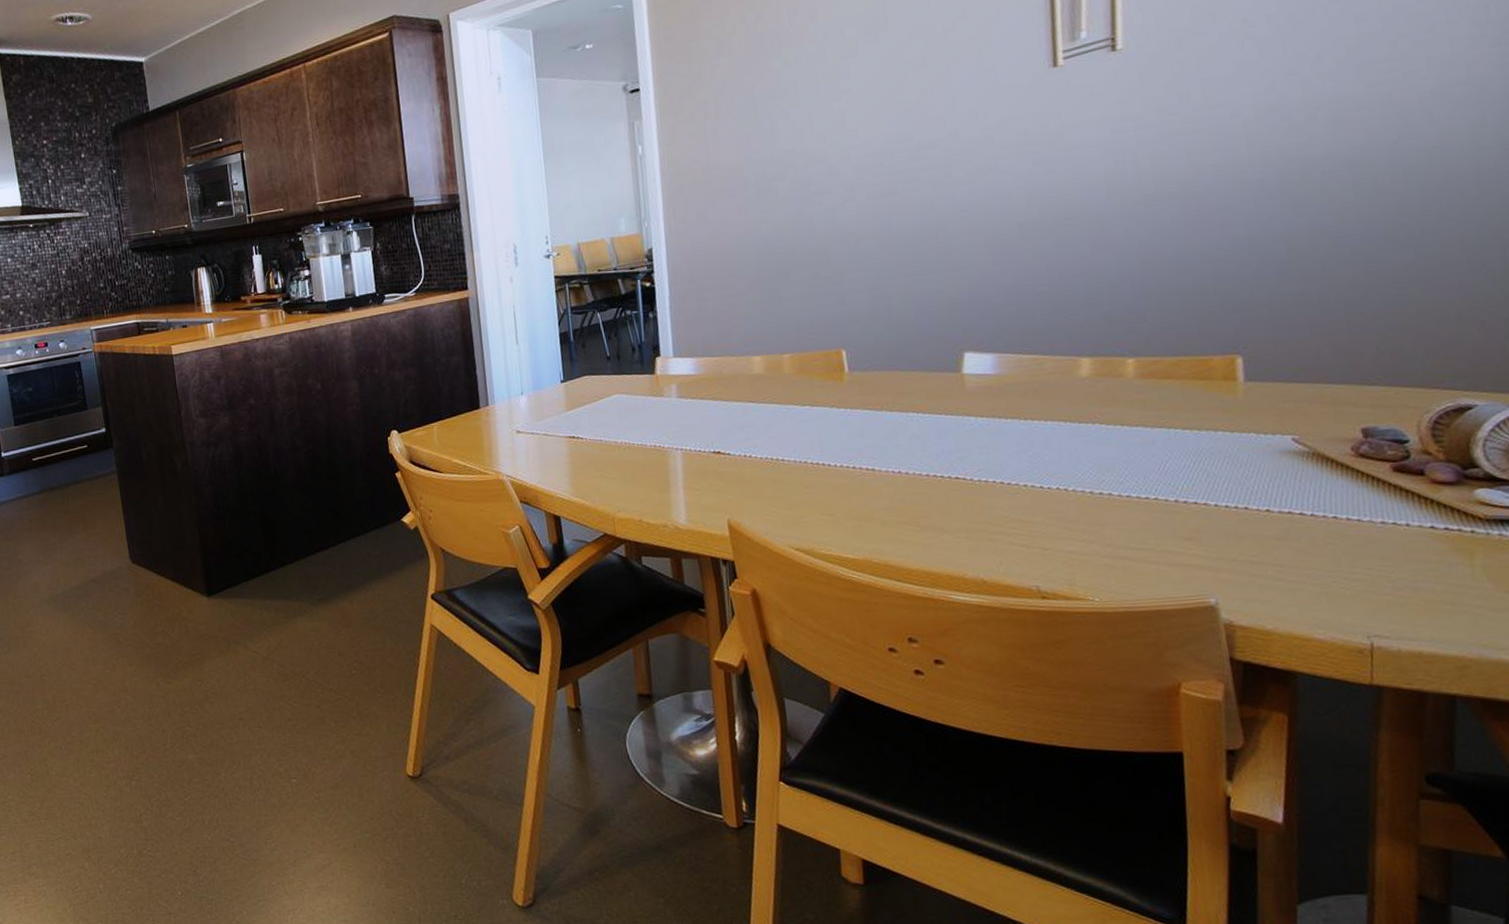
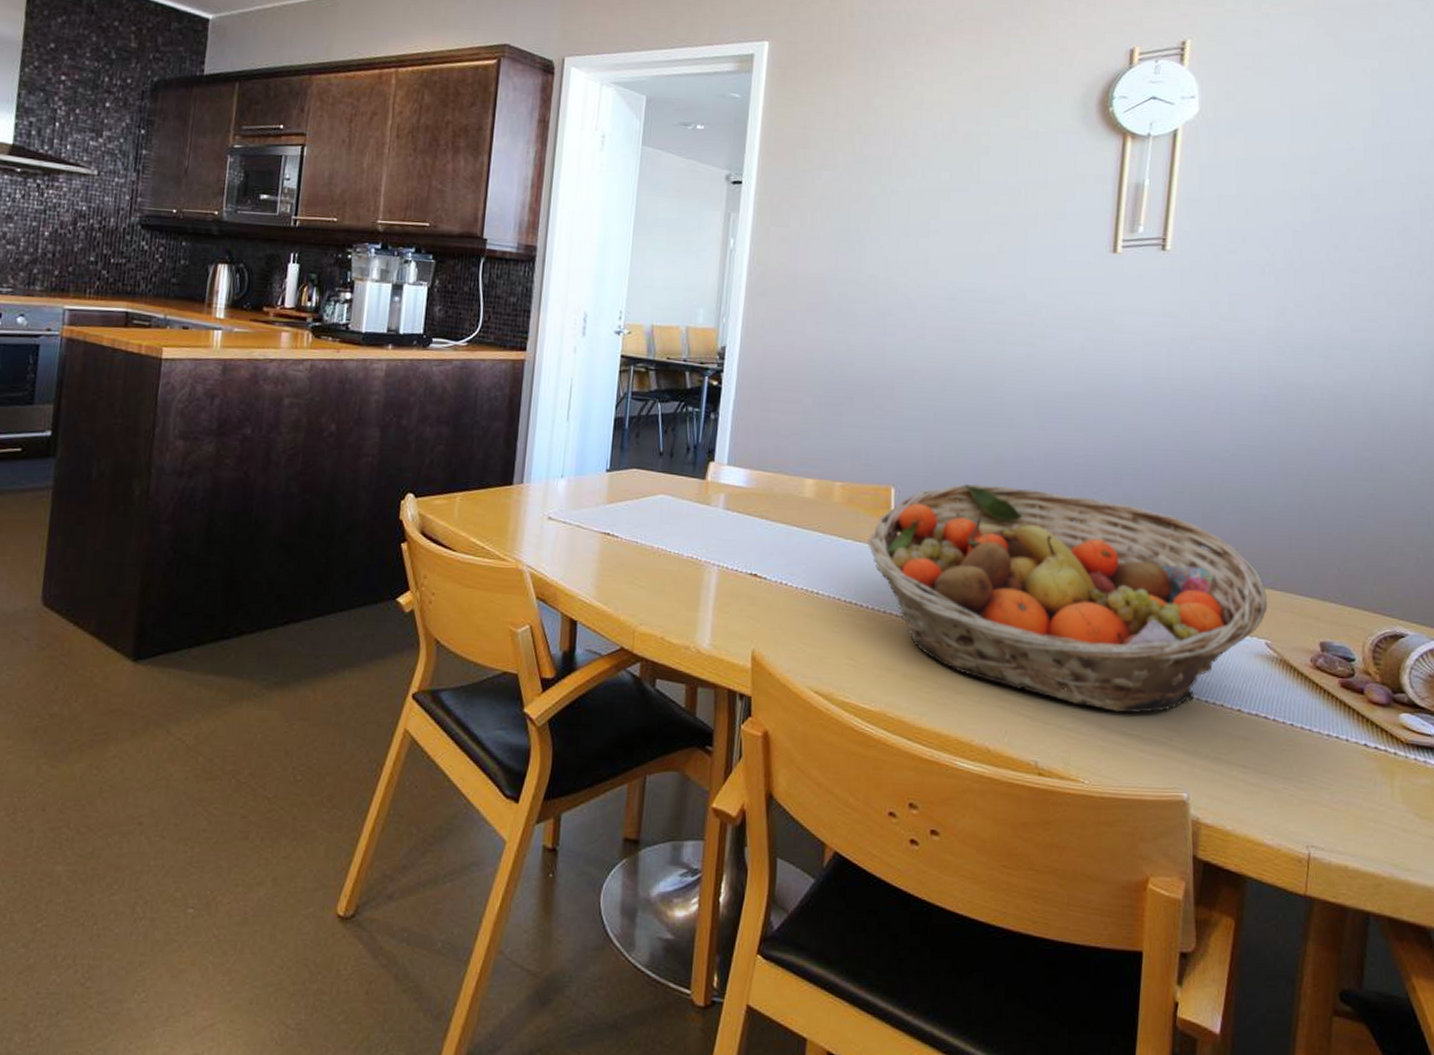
fruit basket: none [826,323,1291,530] -> present [868,483,1268,713]

